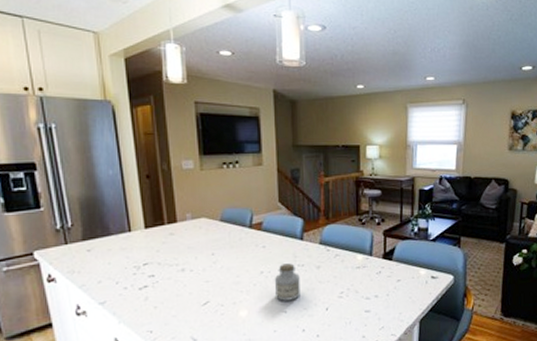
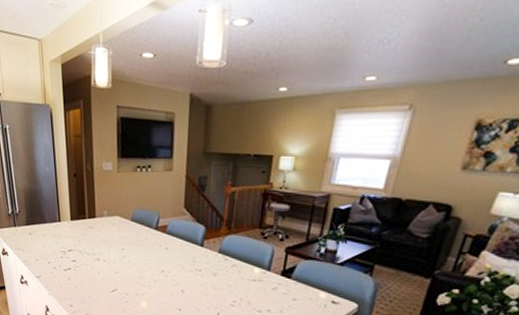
jar: present [275,263,300,301] -> none [173,266,196,301]

